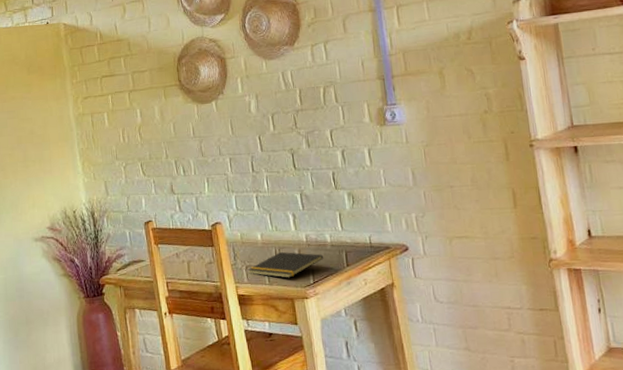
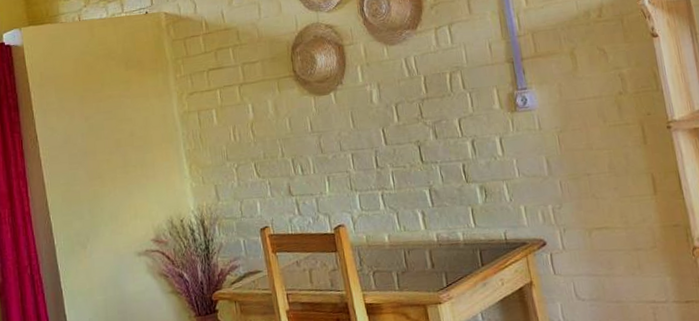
notepad: present [247,251,324,278] -> none [375,253,457,283]

